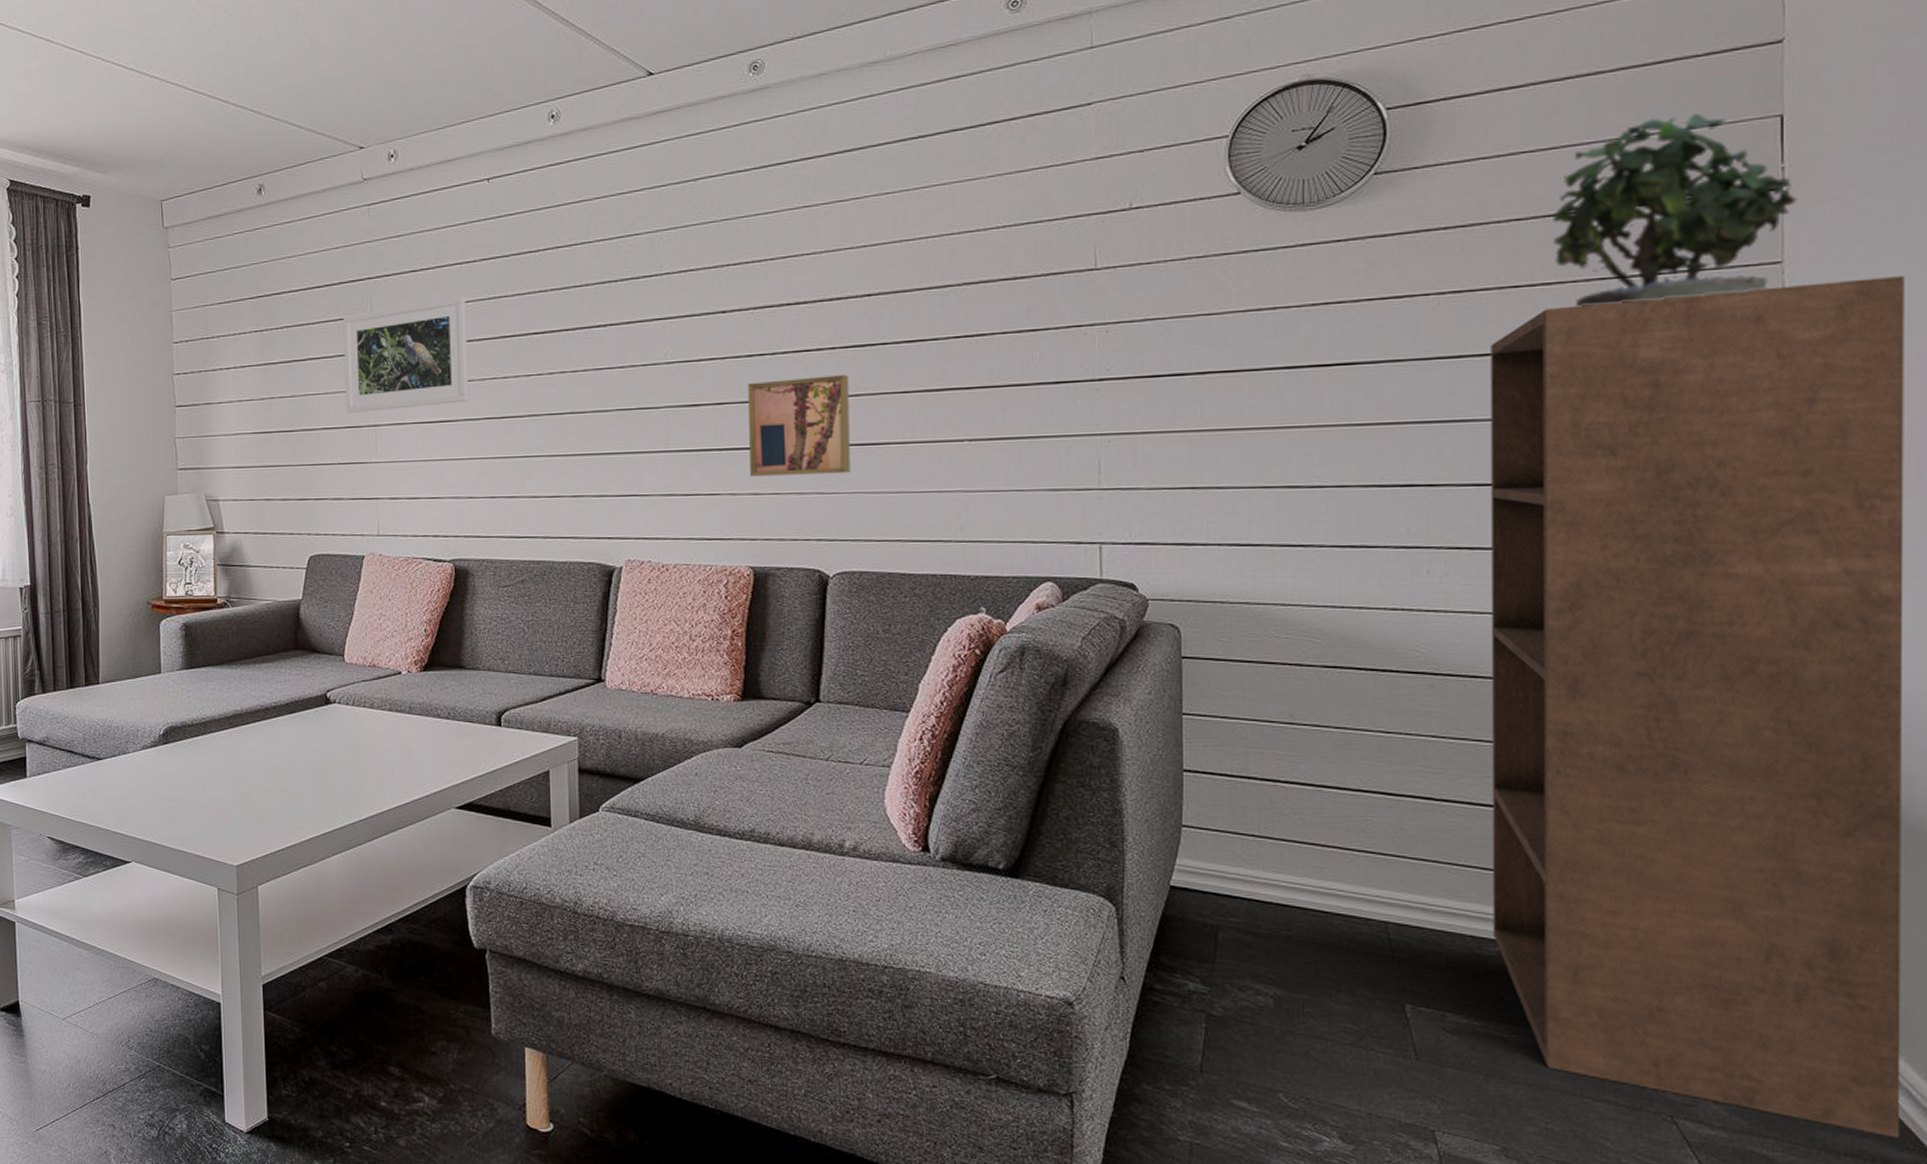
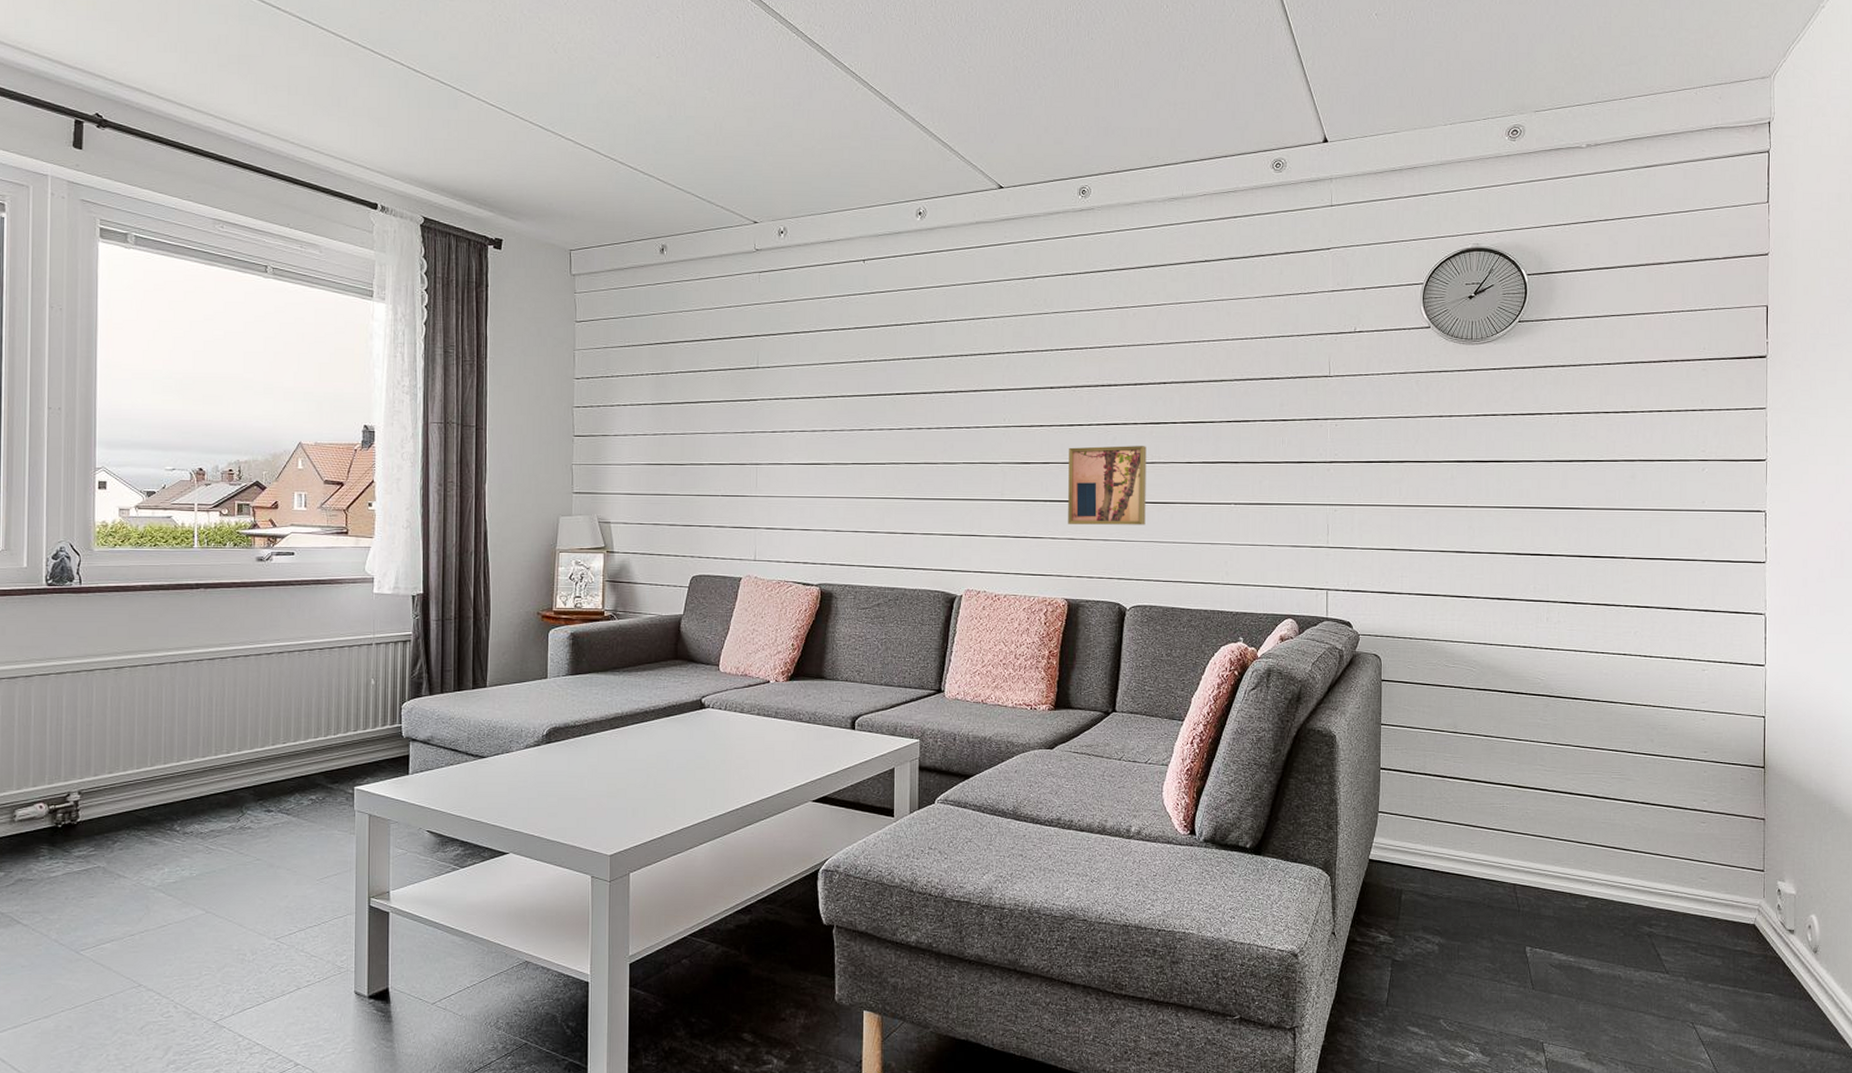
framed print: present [343,296,469,413] -> none [731,357,841,452]
bookshelf: present [1490,275,1904,1138] -> none [1583,423,1835,1031]
potted plant: present [1553,112,1797,307] -> none [1630,298,1775,431]

